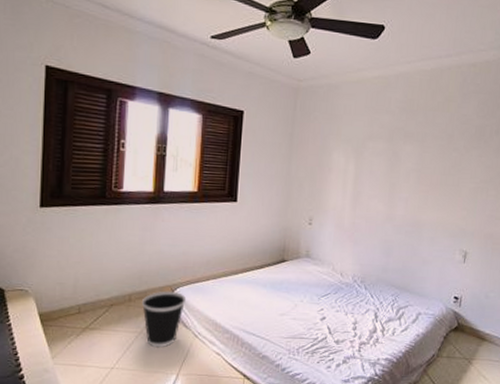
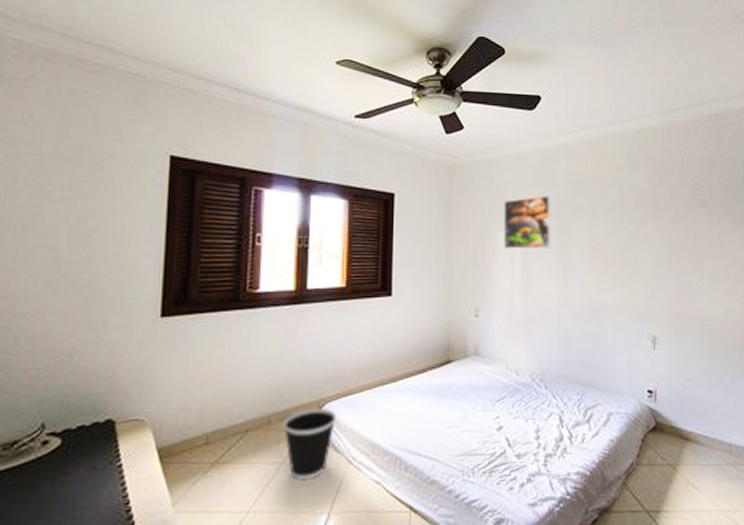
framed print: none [339,120,386,170] -> present [504,195,551,250]

